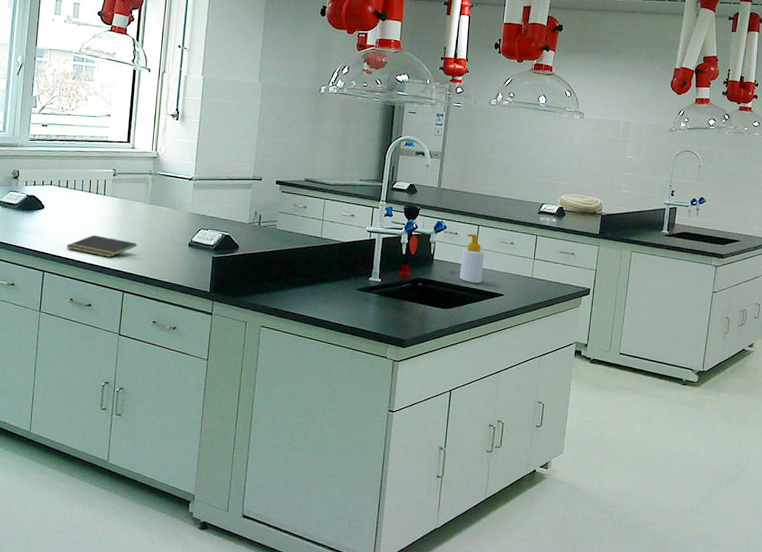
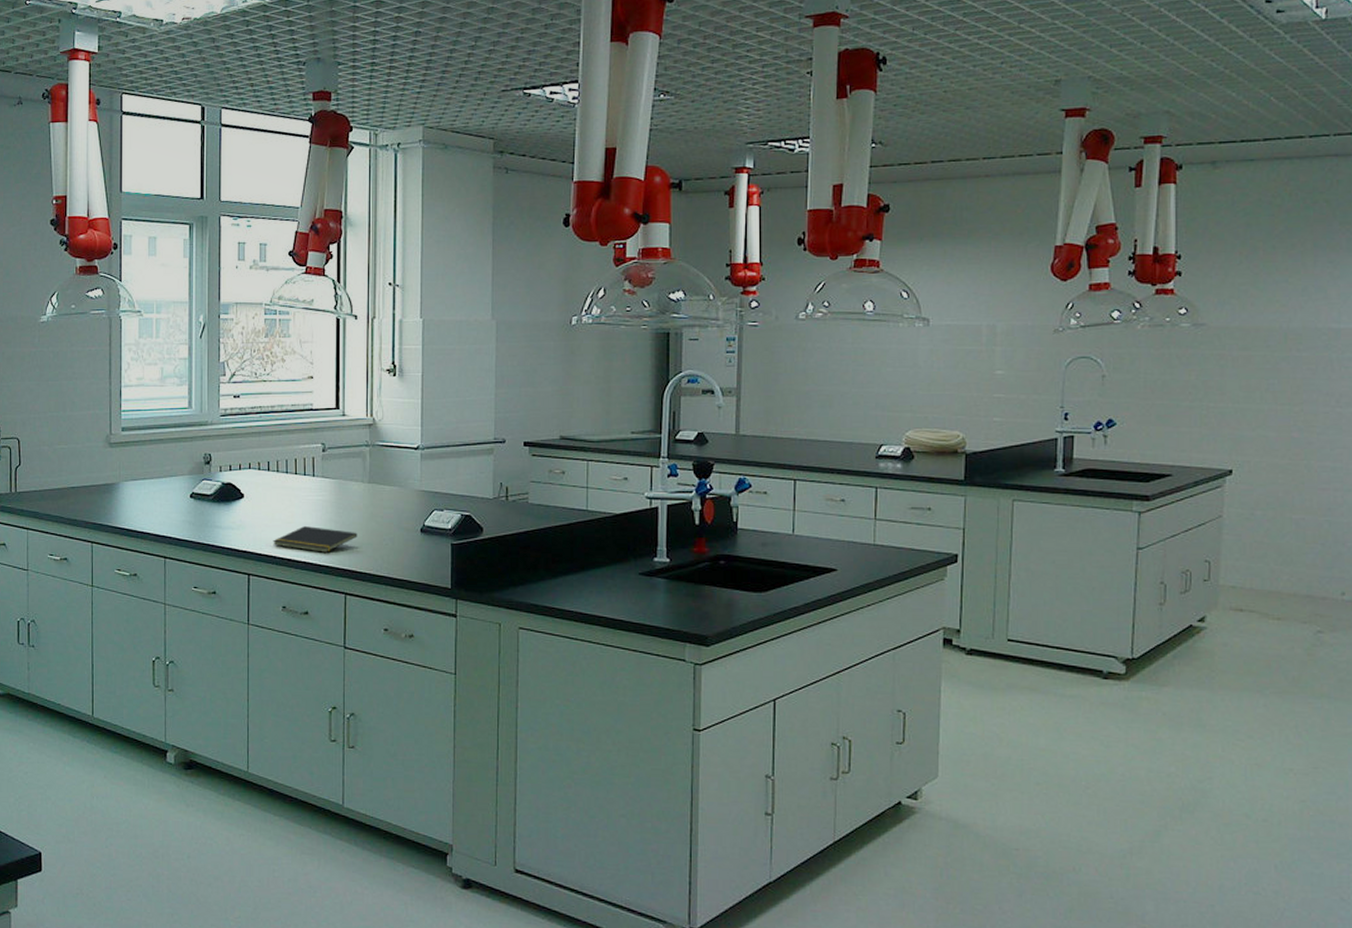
soap bottle: present [459,233,484,283] -> none [774,491,806,556]

